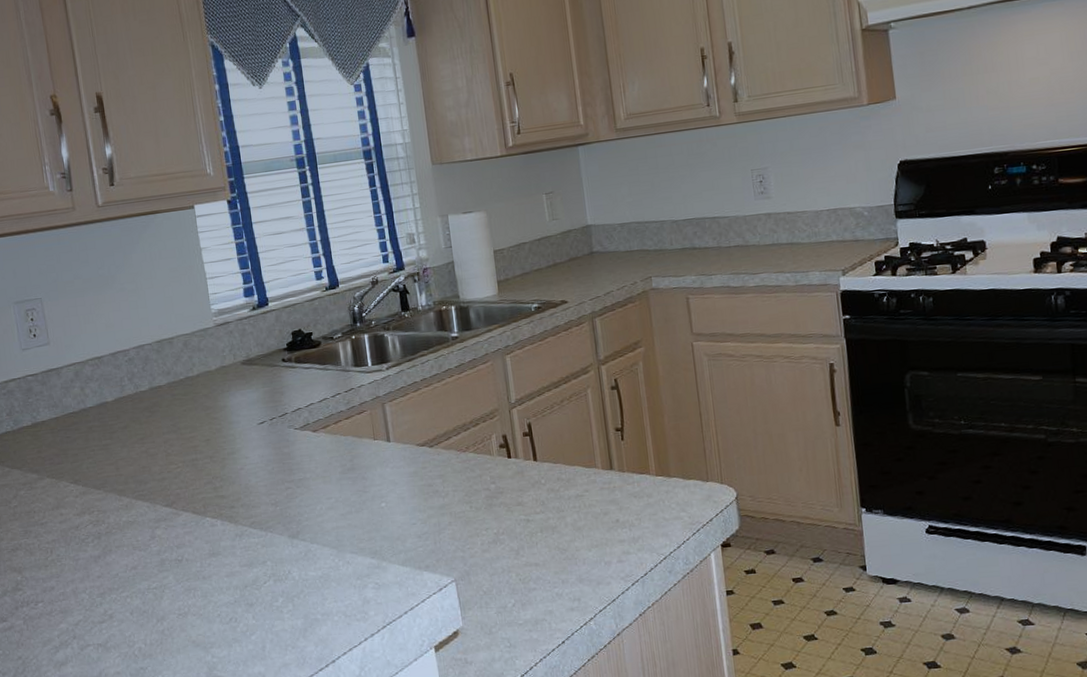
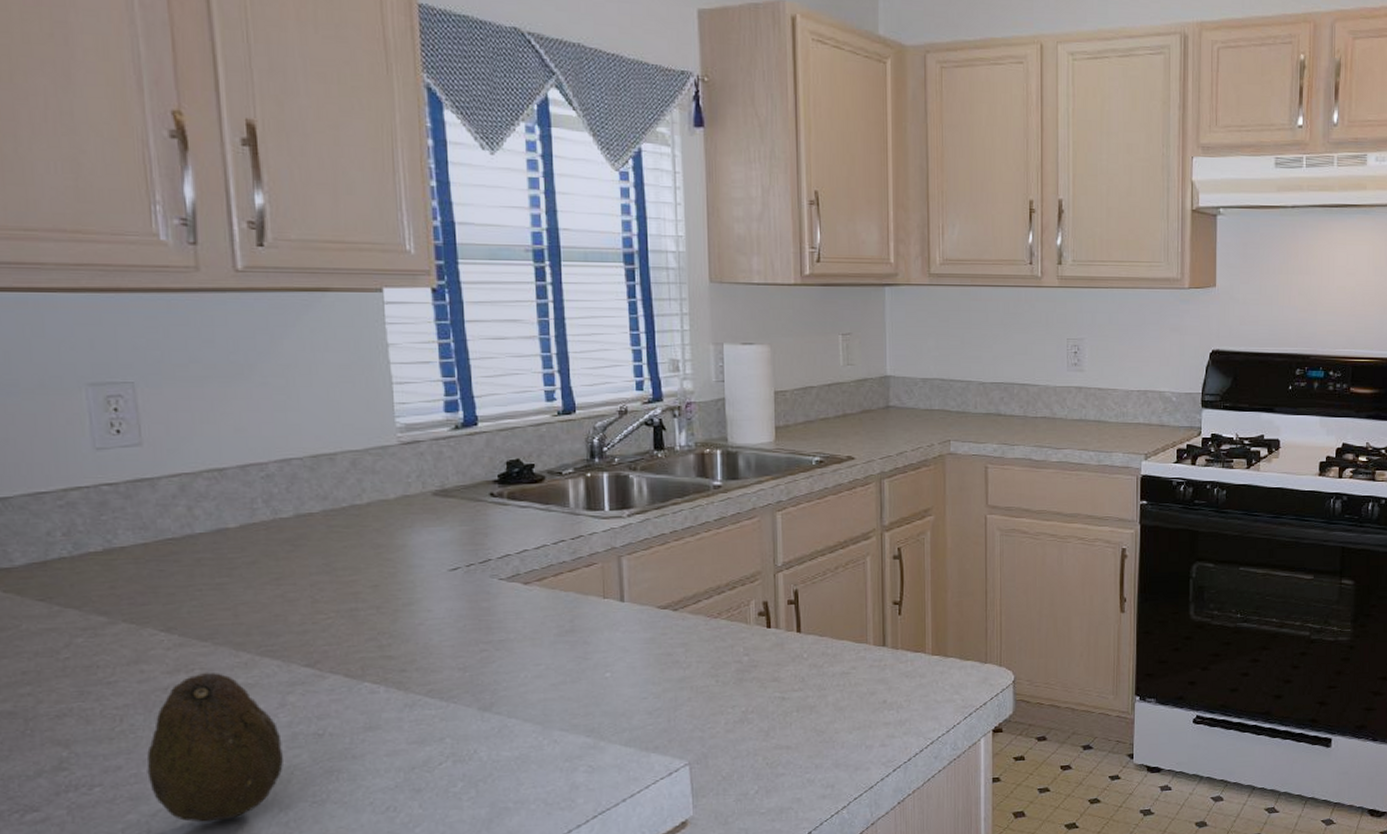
fruit: none [69,513,157,630] -> present [146,672,283,823]

